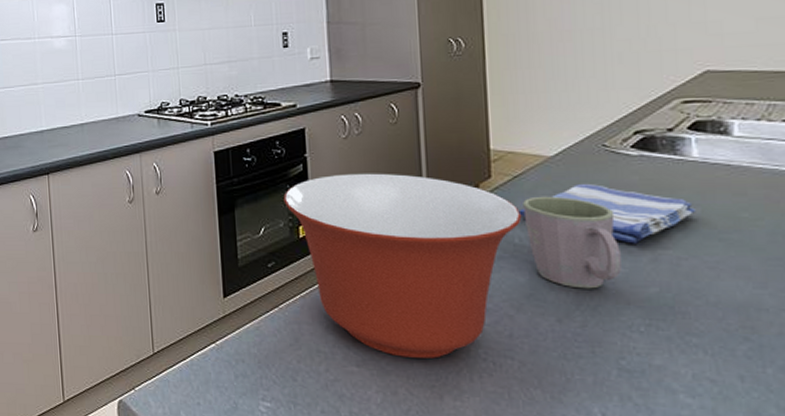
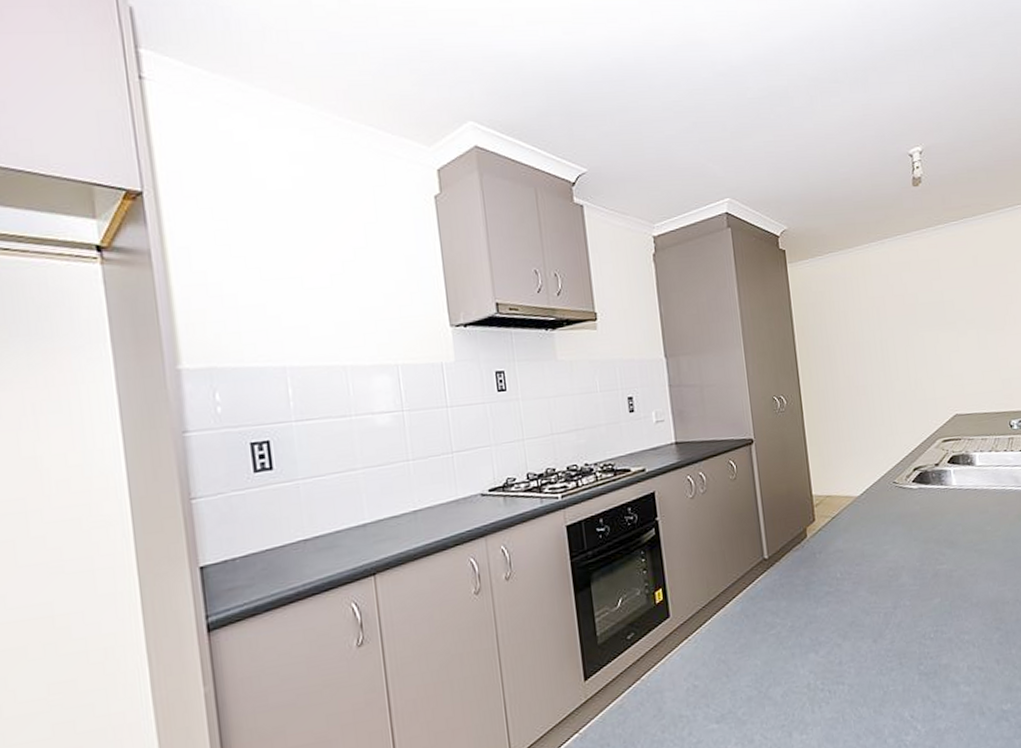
mixing bowl: present [283,173,522,359] -> none [638,527,841,705]
dish towel: present [518,184,697,244] -> none [838,516,959,564]
mug: present [523,196,621,289] -> none [840,530,914,610]

